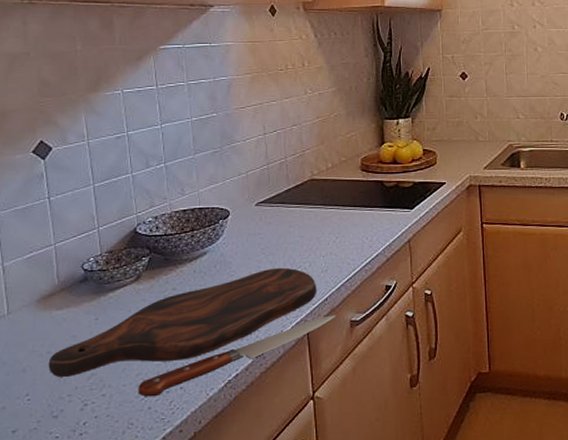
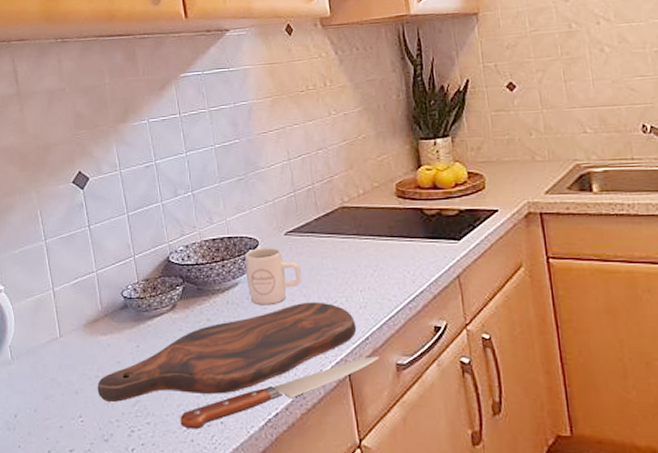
mug: none [215,217,270,273] -> present [245,247,302,306]

